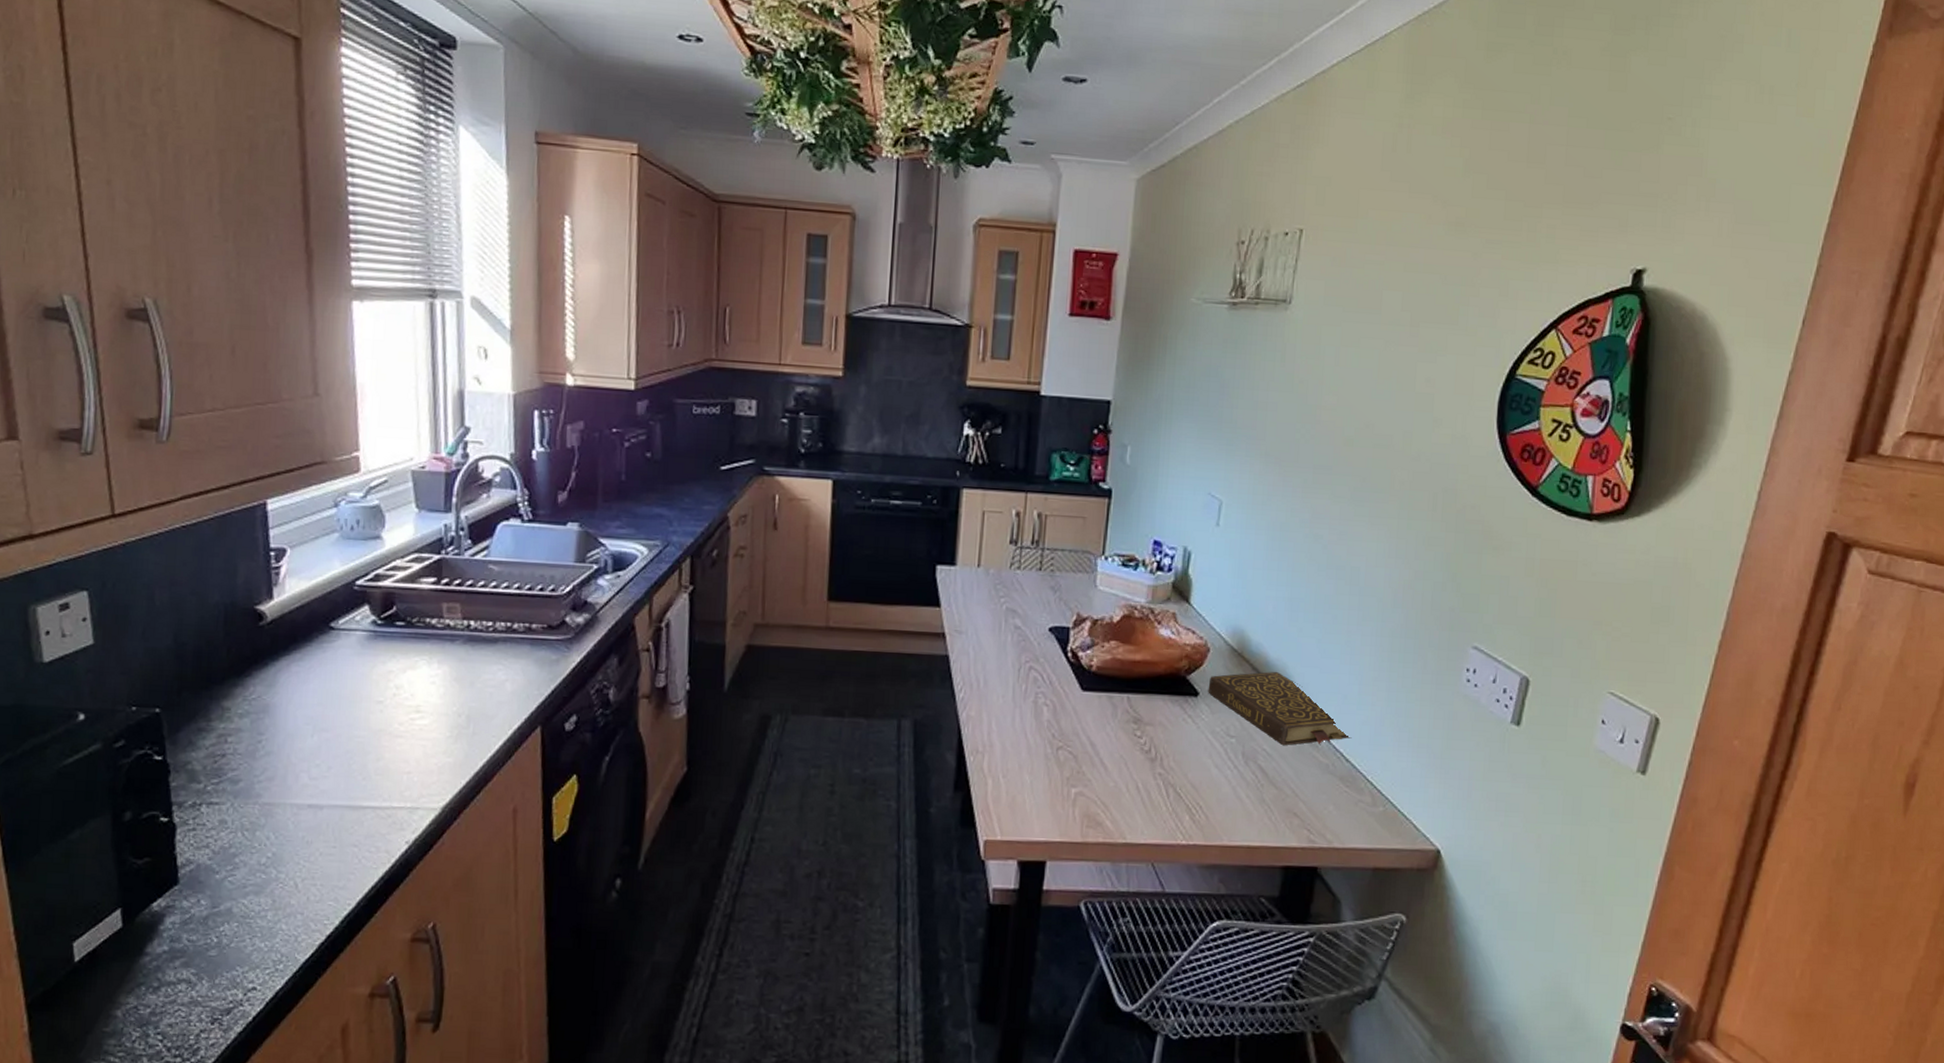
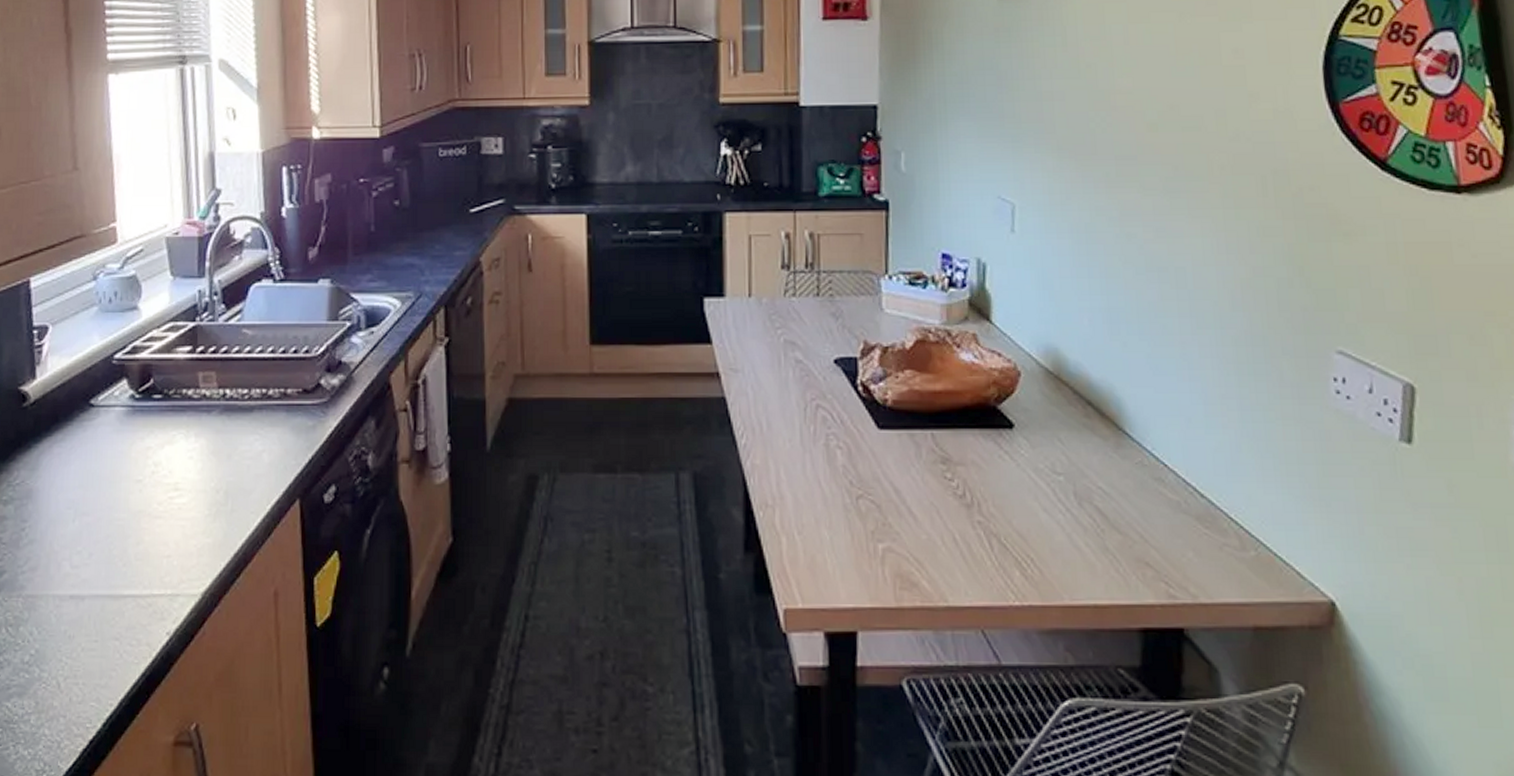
book: present [1208,671,1352,745] -> none [1024,394,1204,481]

